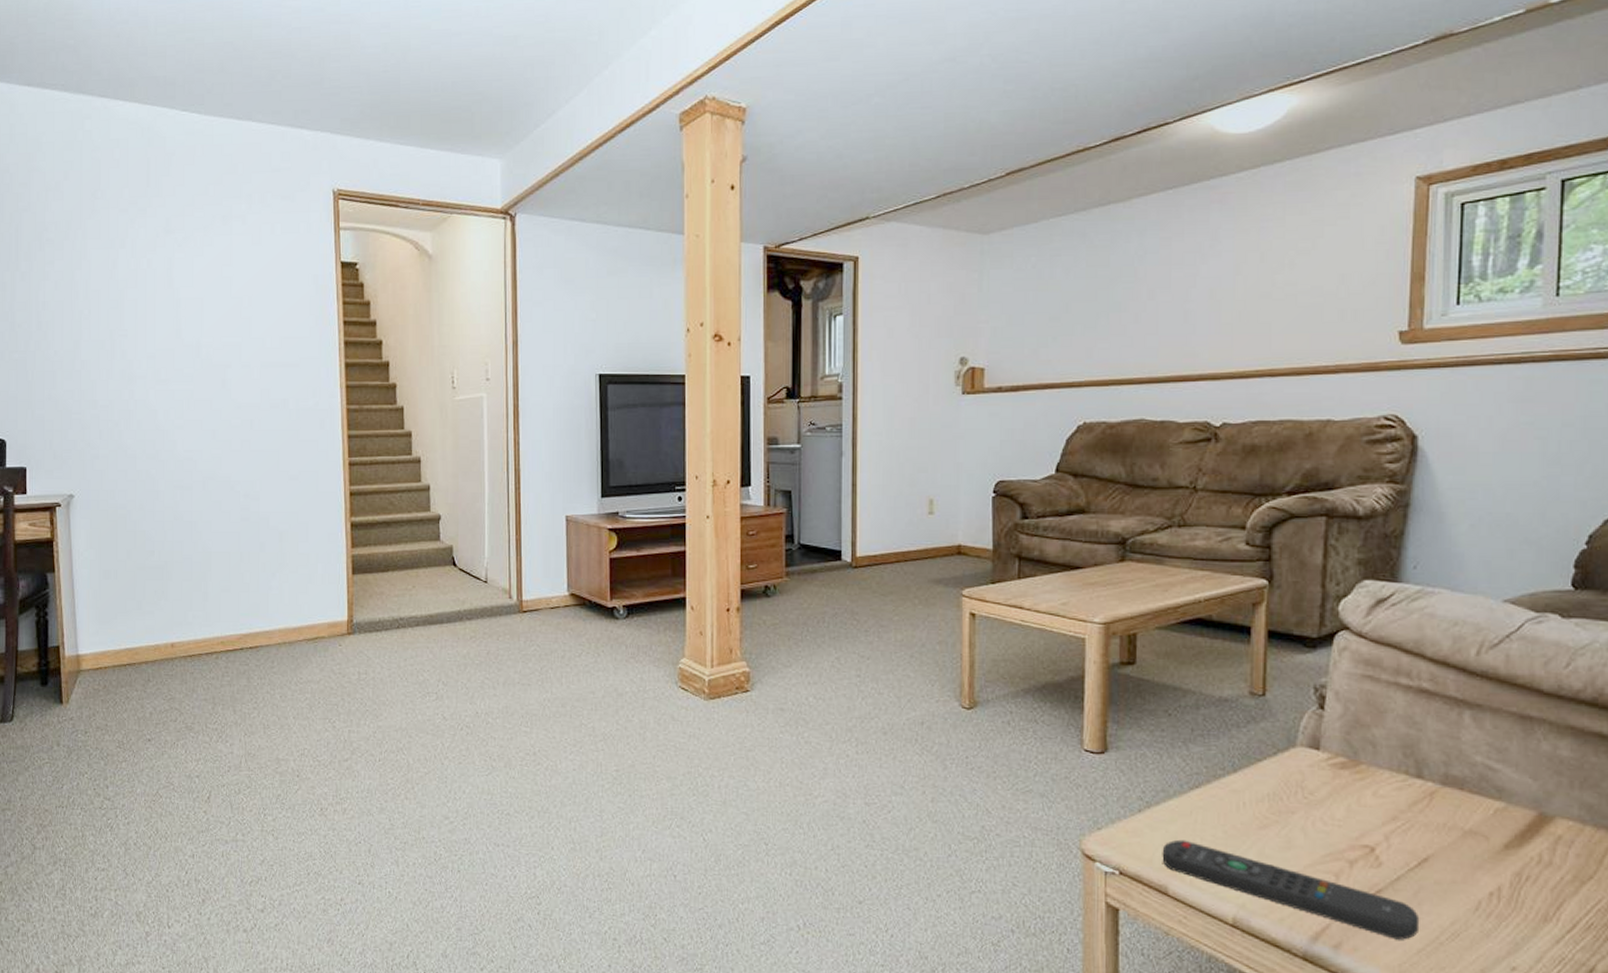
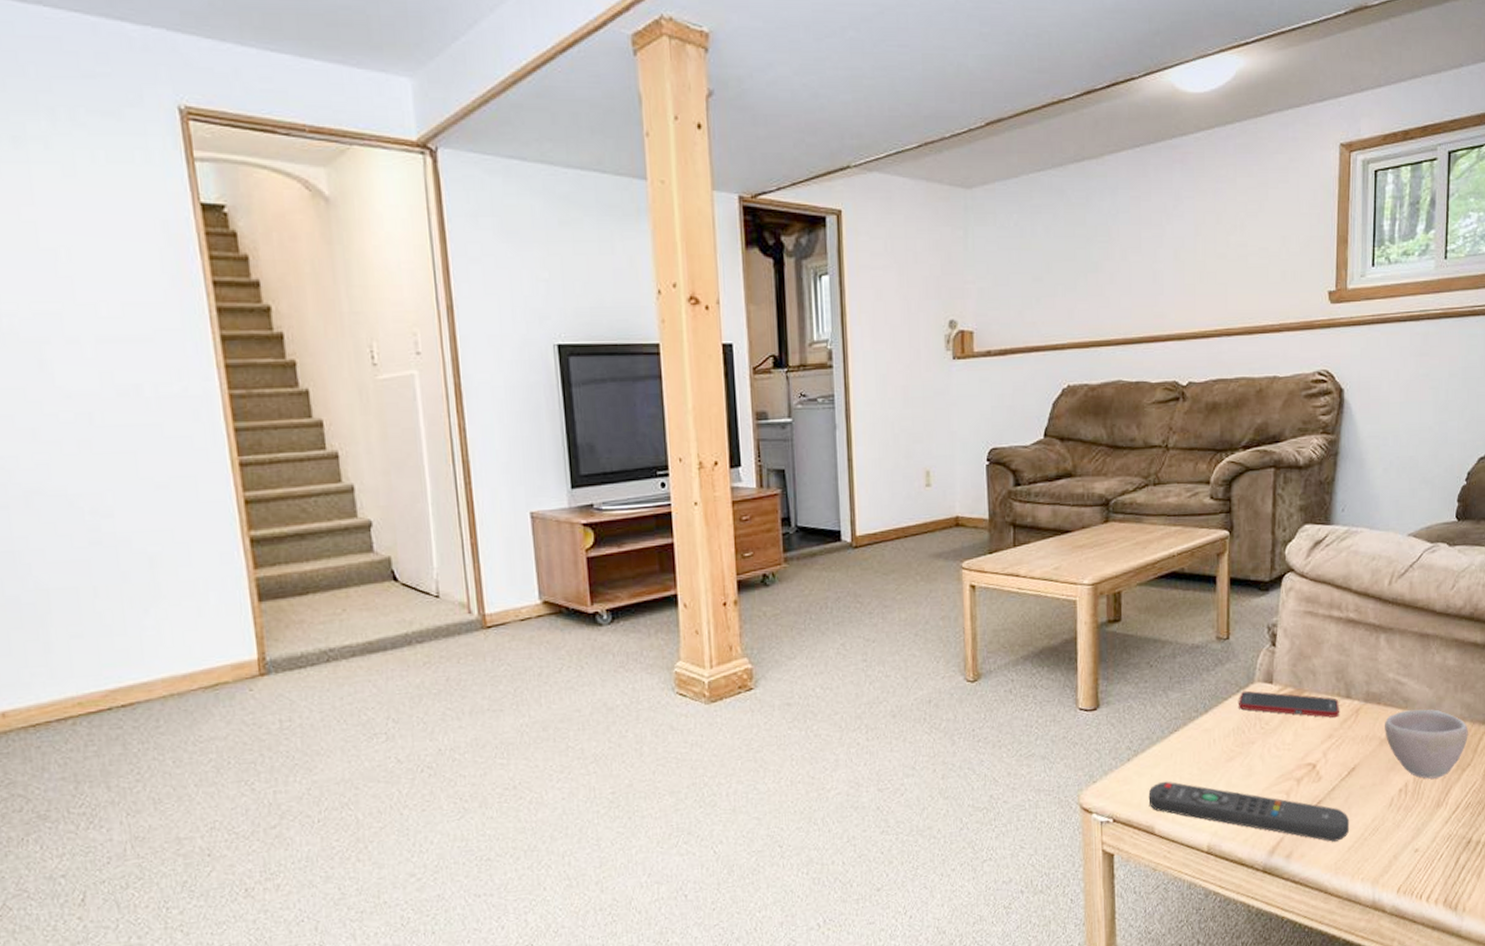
cell phone: none [1276,754,1407,798] -> present [1239,690,1339,718]
cup: none [1469,801,1590,887] -> present [1385,709,1468,779]

